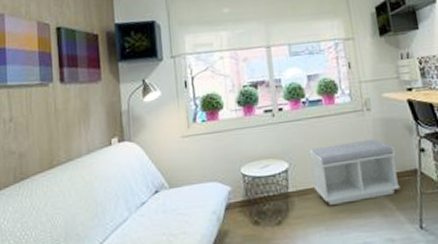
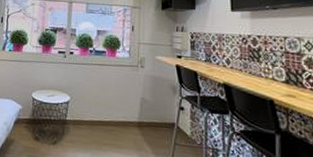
bench: present [308,139,400,205] -> none [87,89,158,140]

